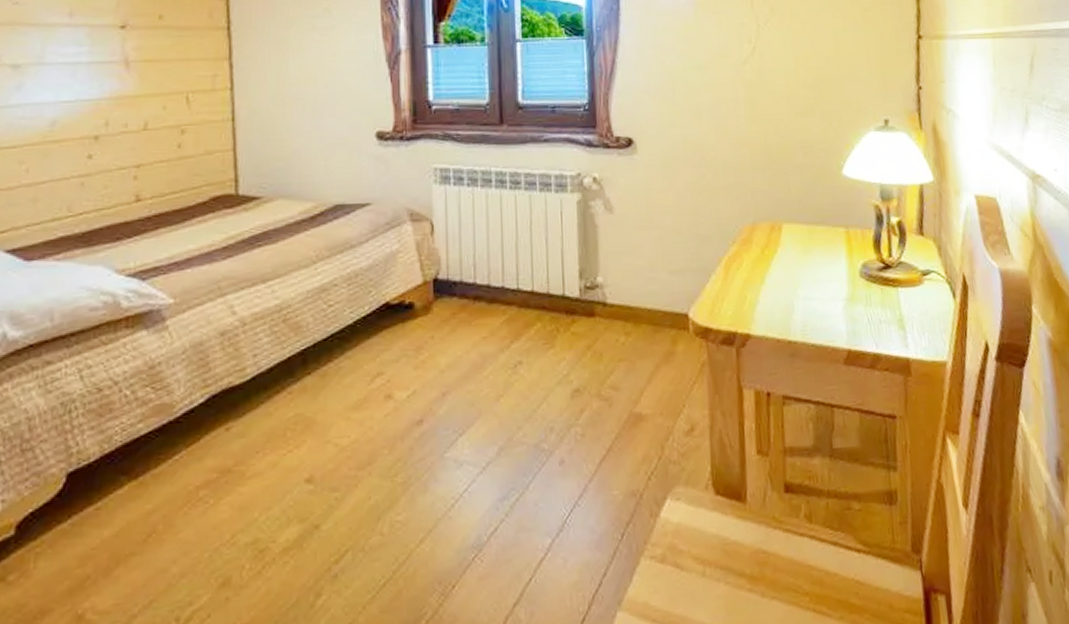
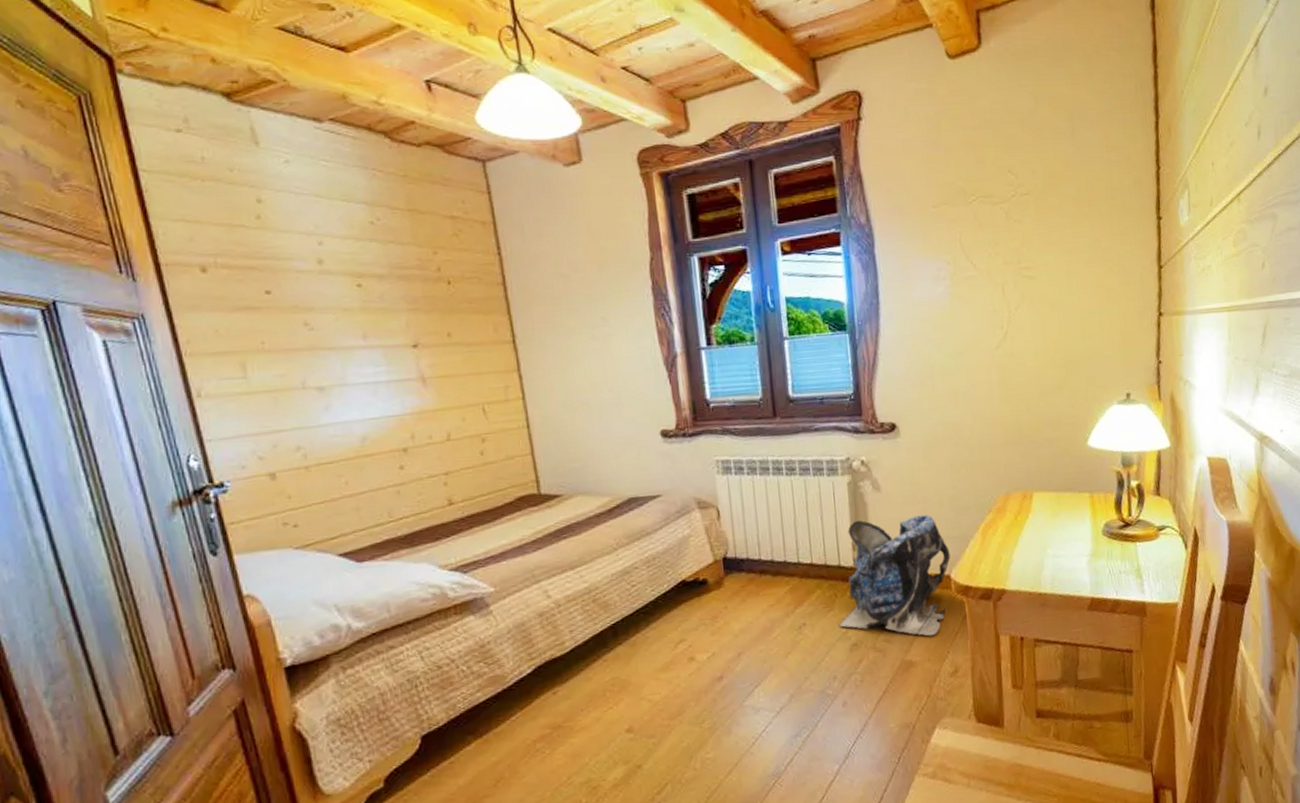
backpack: none [559,242,689,385] -> present [838,514,951,637]

